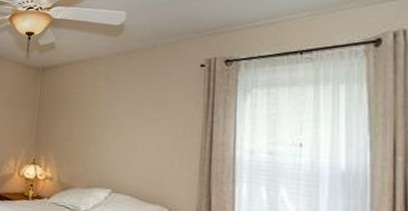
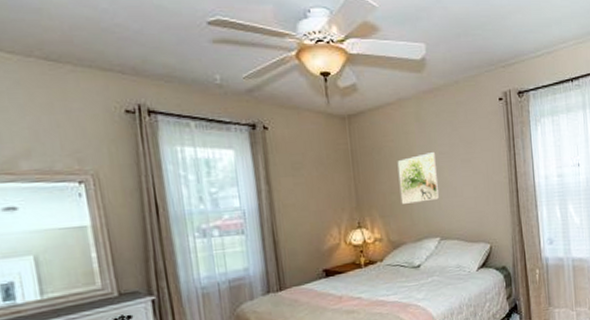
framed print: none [77,108,121,153] -> present [397,152,440,204]

